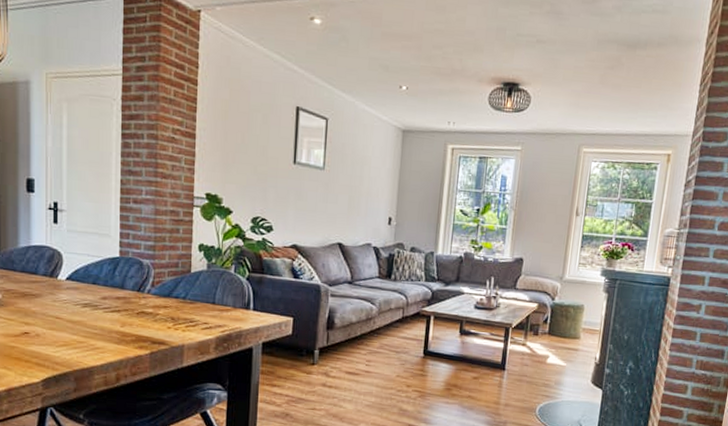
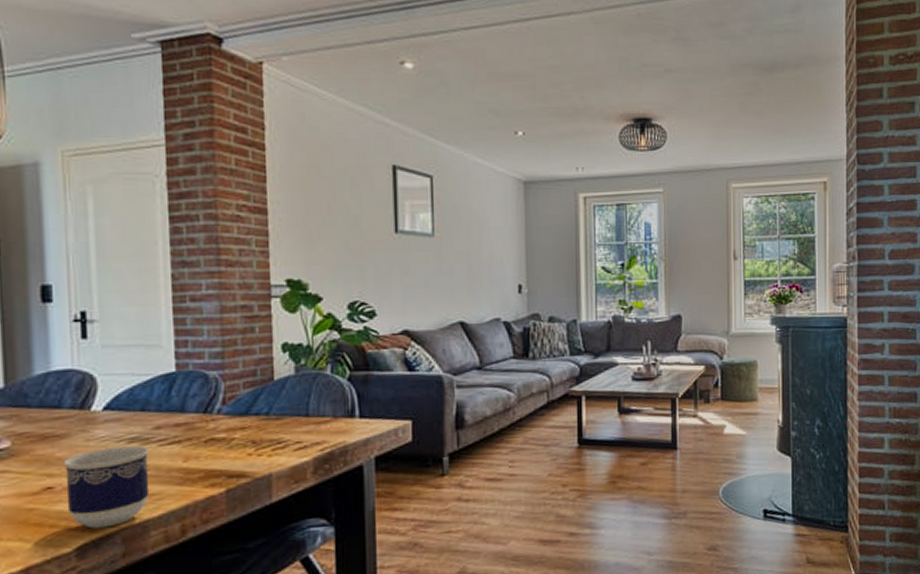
cup: none [36,308,97,368] -> present [63,445,150,529]

